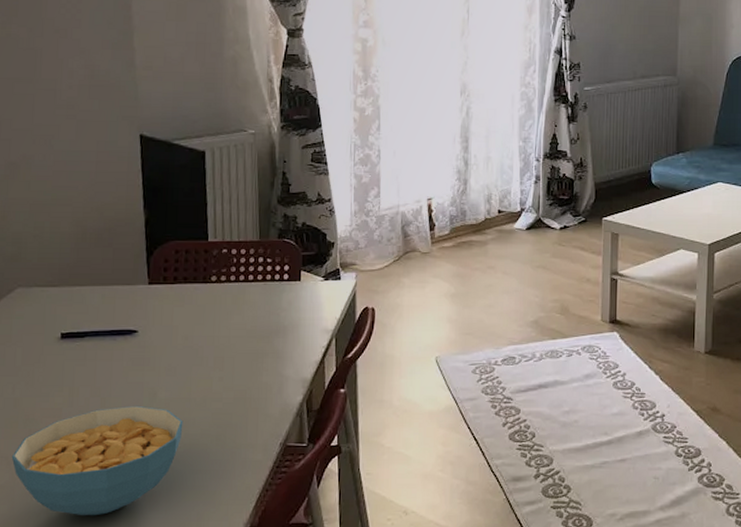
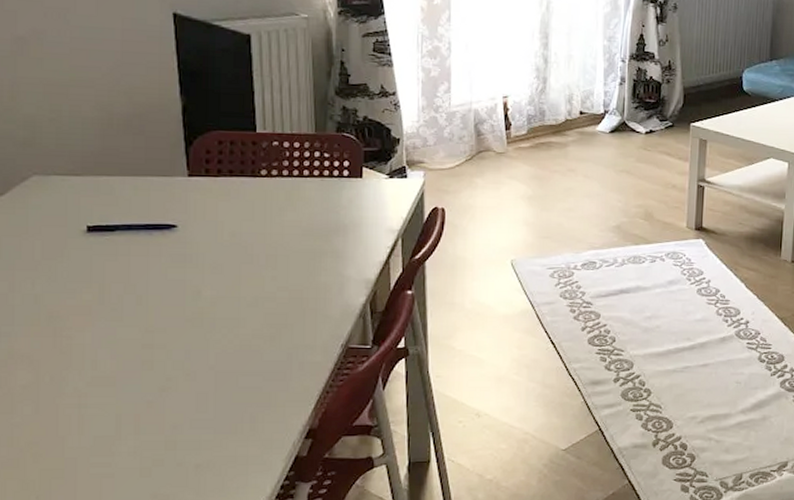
cereal bowl: present [11,405,183,516] -> none [34,304,232,418]

